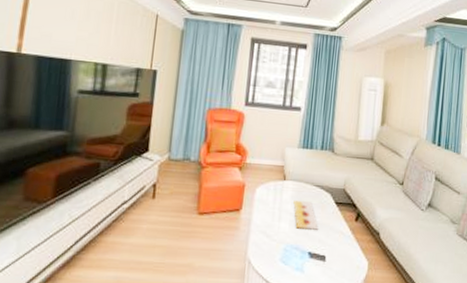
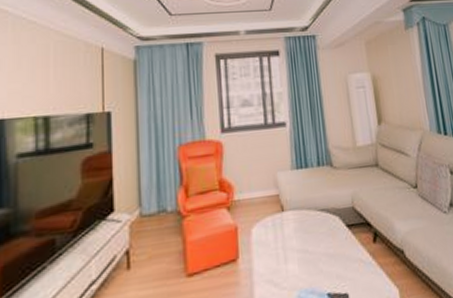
painting: present [293,201,318,230] -> none [298,231,333,268]

